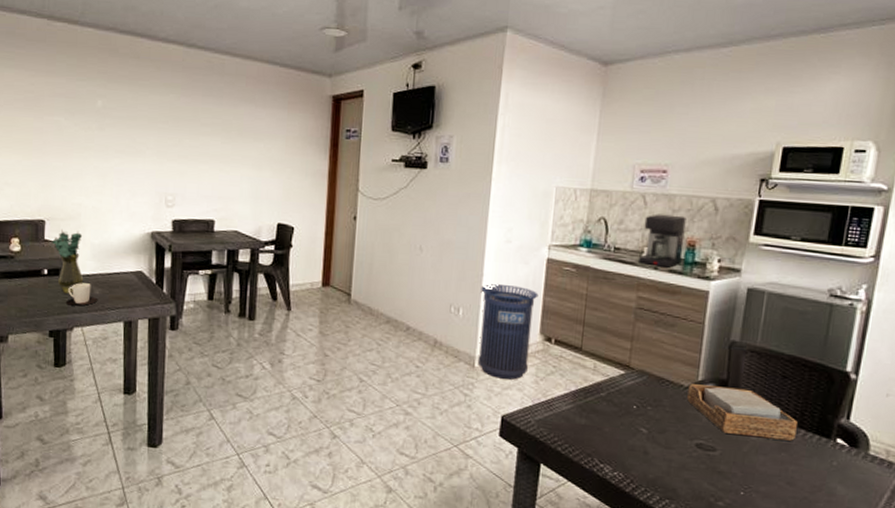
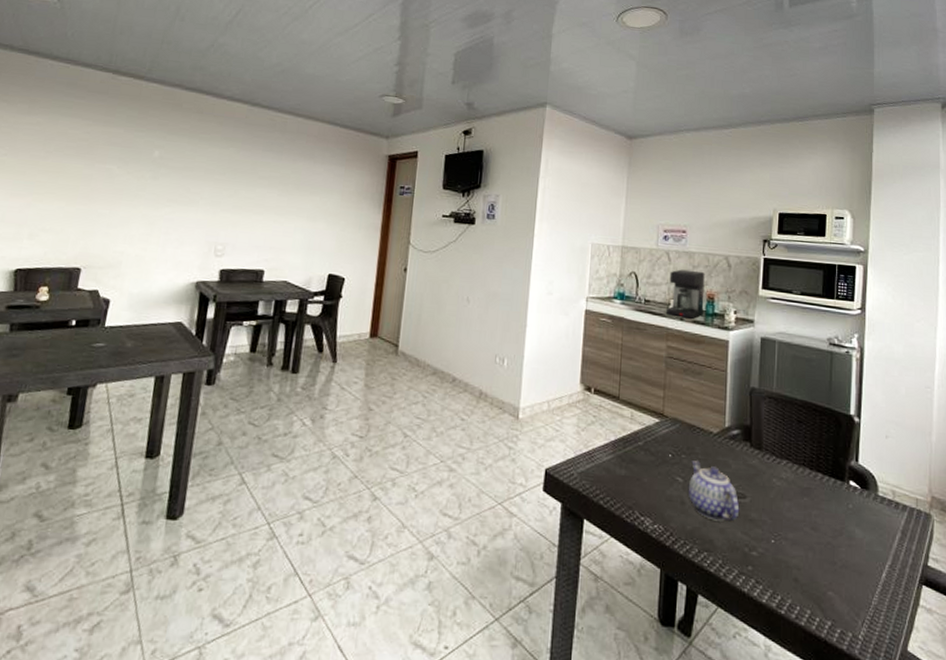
vase: present [52,230,84,294] -> none [85,278,121,347]
cup: present [65,283,98,306] -> none [91,334,129,360]
recycling bin: present [479,284,539,380] -> none [523,335,578,431]
teapot: none [652,411,708,473] -> present [688,459,740,522]
napkin holder: present [687,384,798,441] -> none [717,430,815,485]

